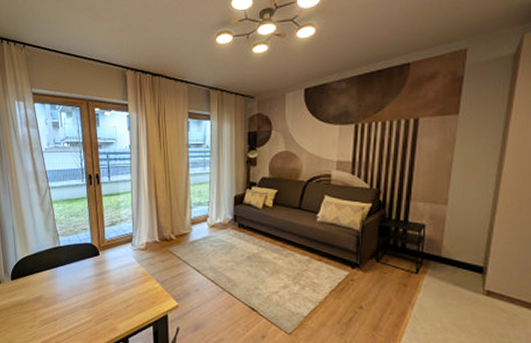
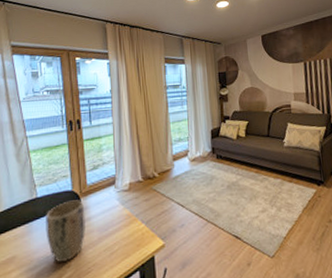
plant pot: none [68,253,103,307] -> present [46,200,85,262]

